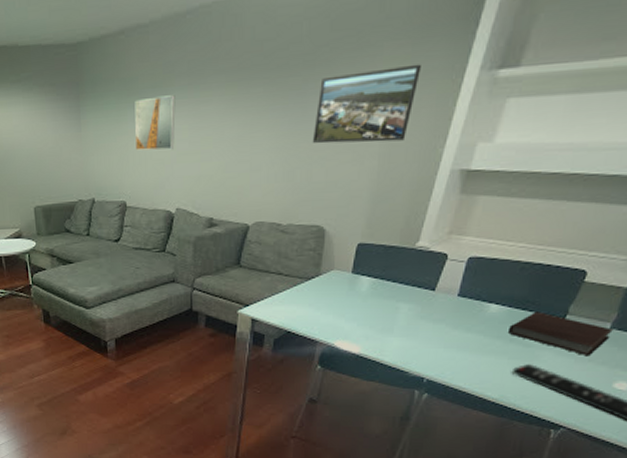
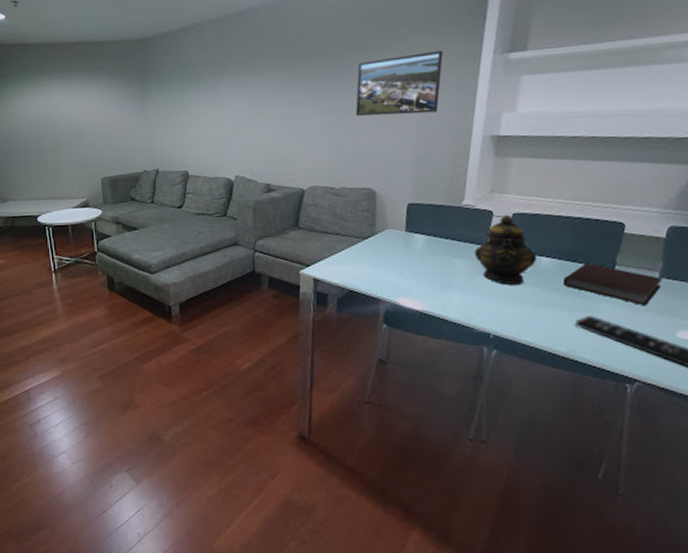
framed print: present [134,95,176,151] -> none [194,79,232,126]
teapot: none [420,258,487,332] -> present [473,214,538,286]

